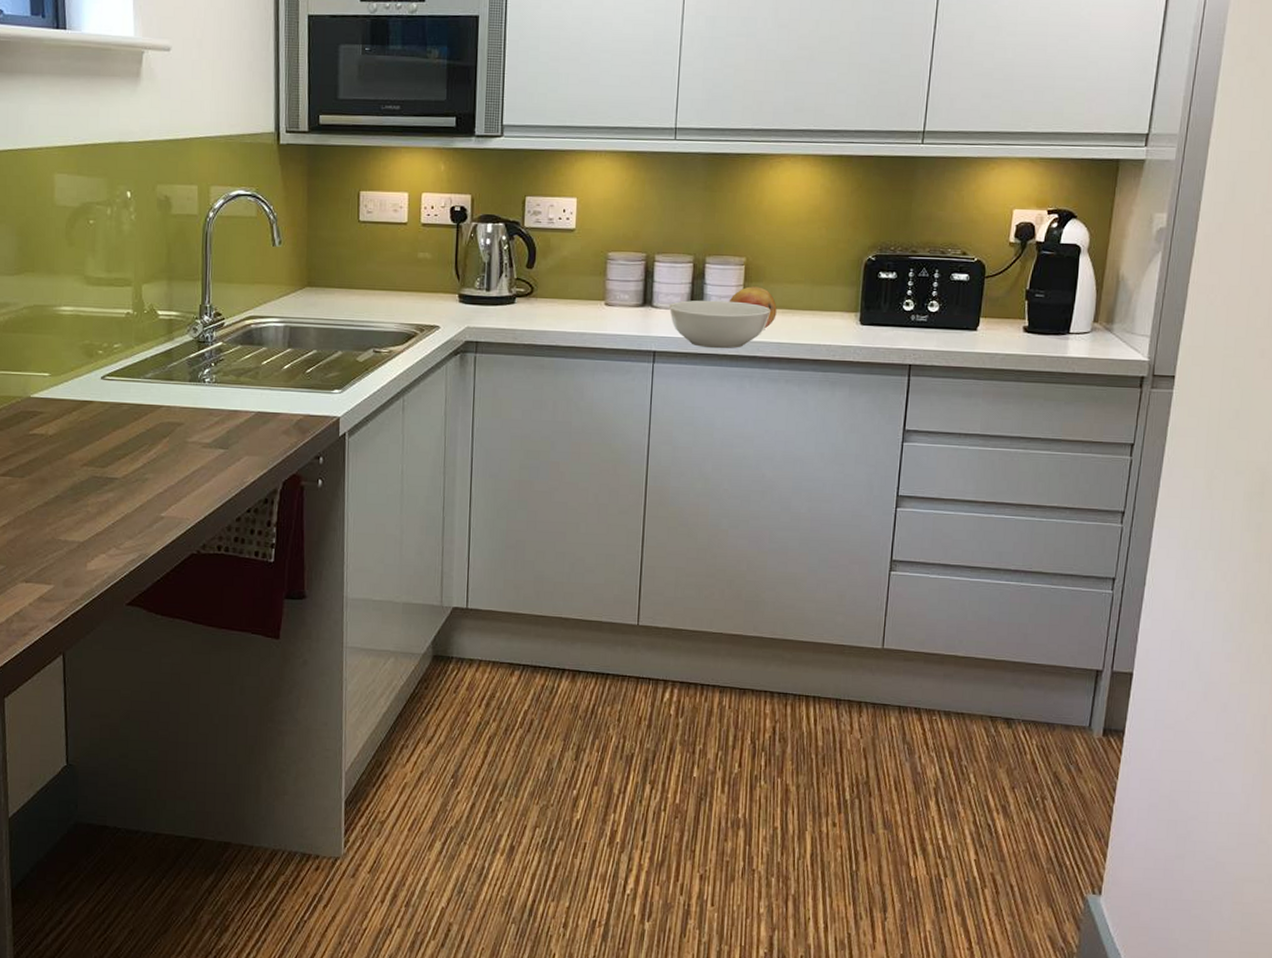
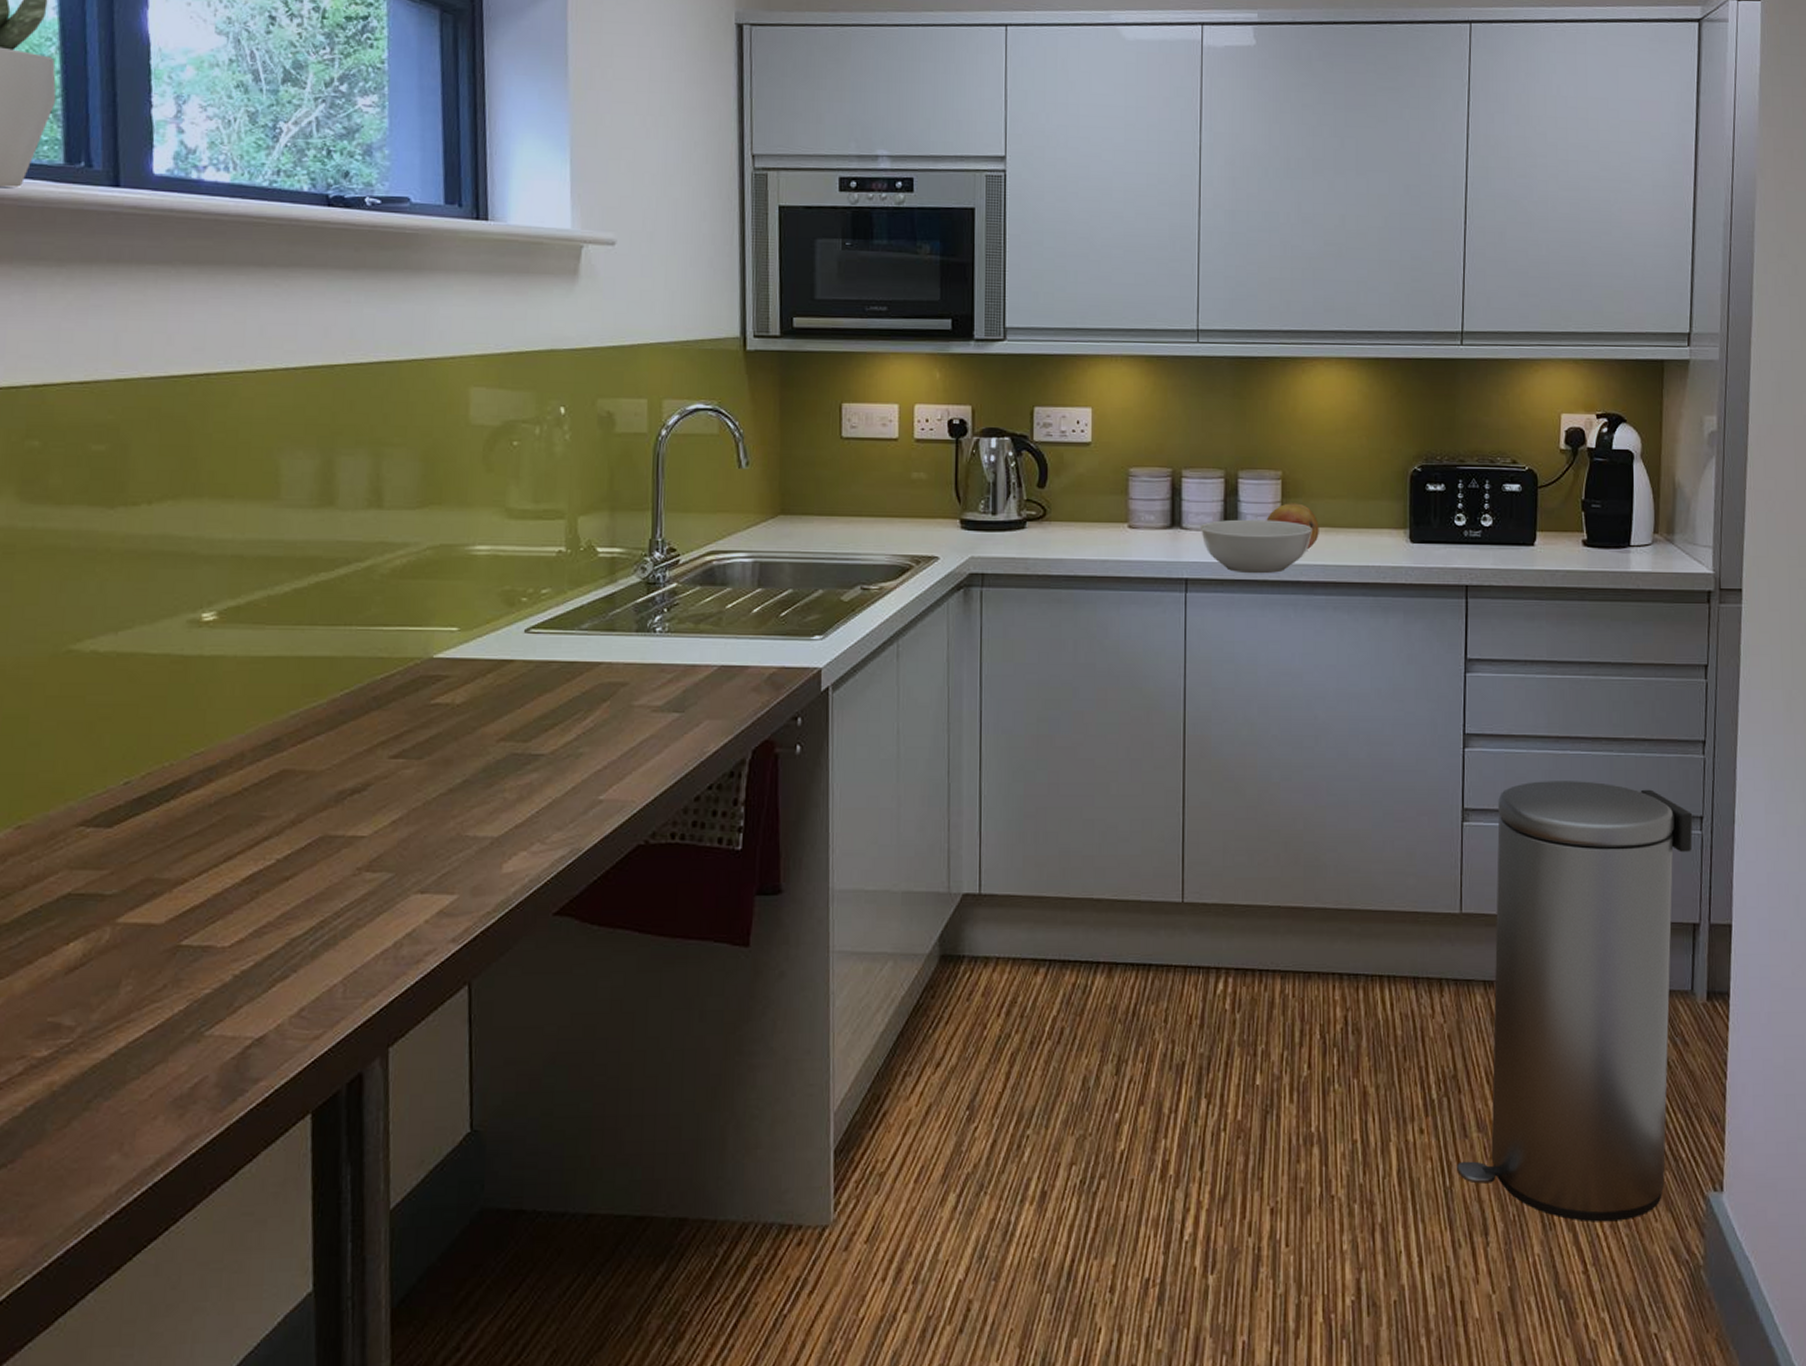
pedal bin: none [863,539,1106,911] -> present [1457,781,1693,1222]

